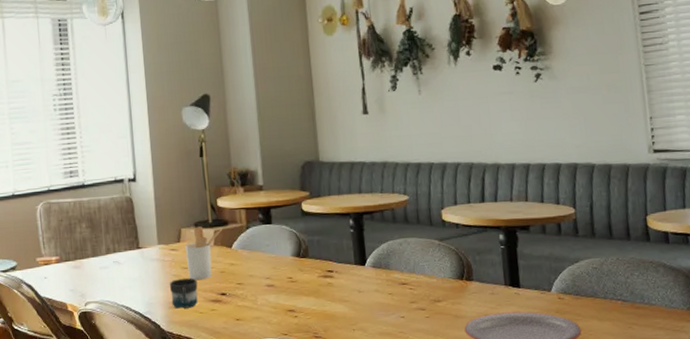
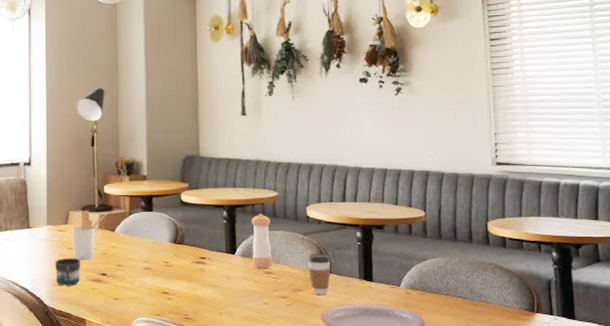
pepper shaker: none [381,220,407,279] -> present [251,214,272,268]
coffee cup: none [445,260,472,306] -> present [307,254,331,296]

